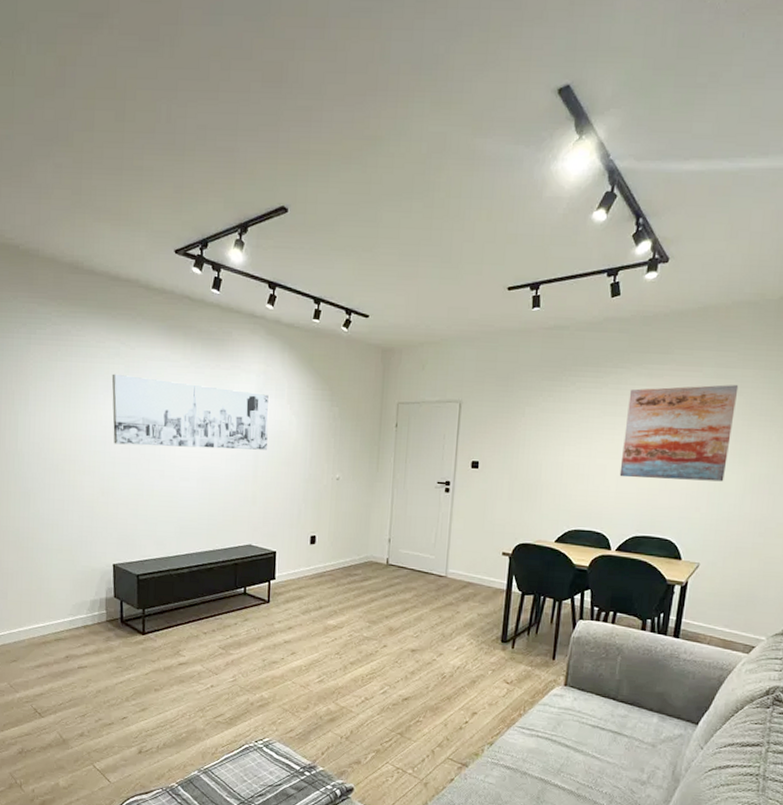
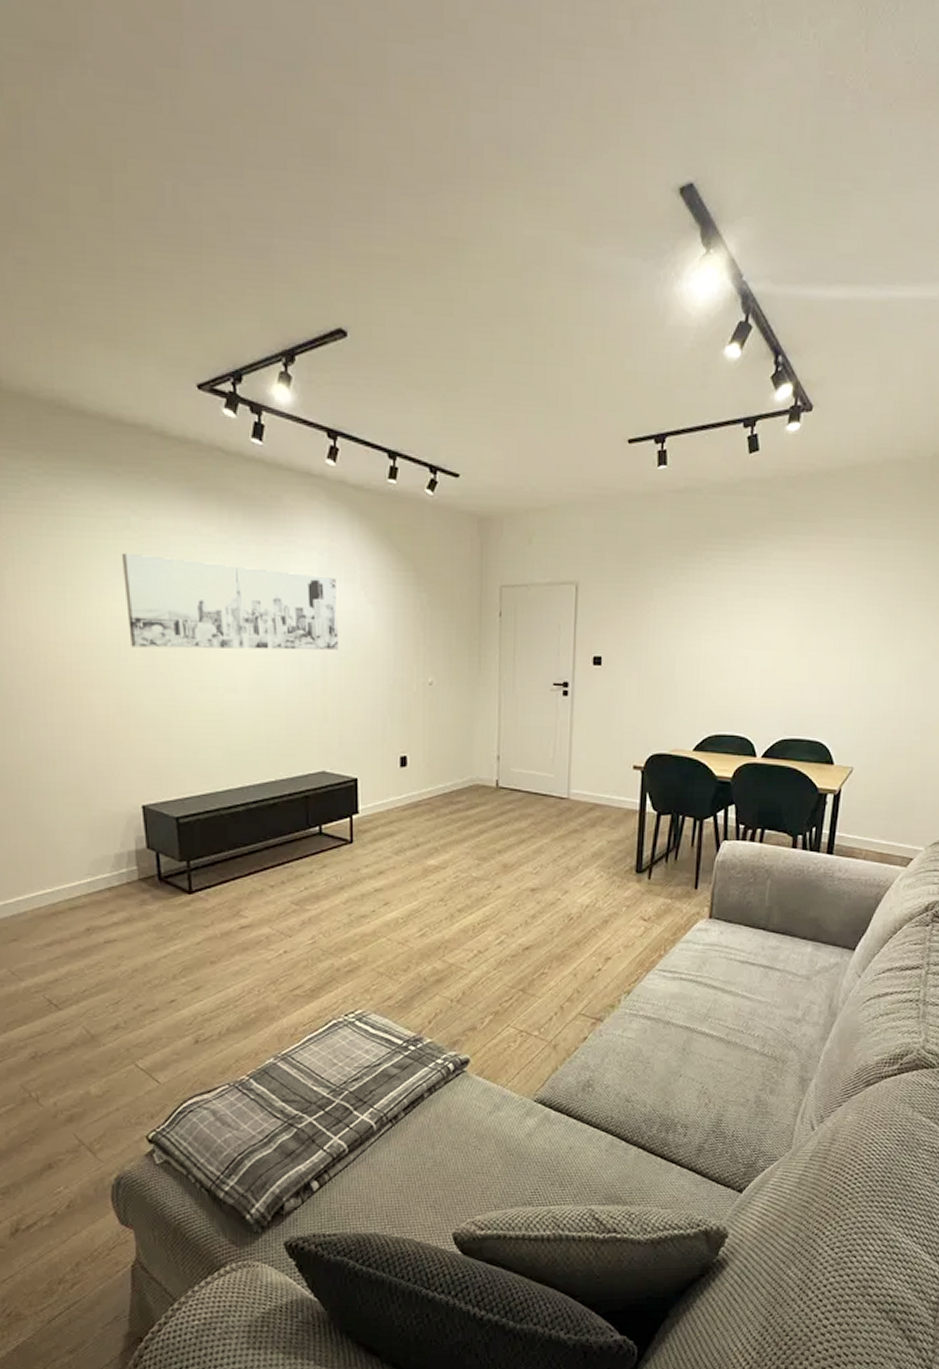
wall art: present [619,384,739,482] -> none [763,558,892,672]

